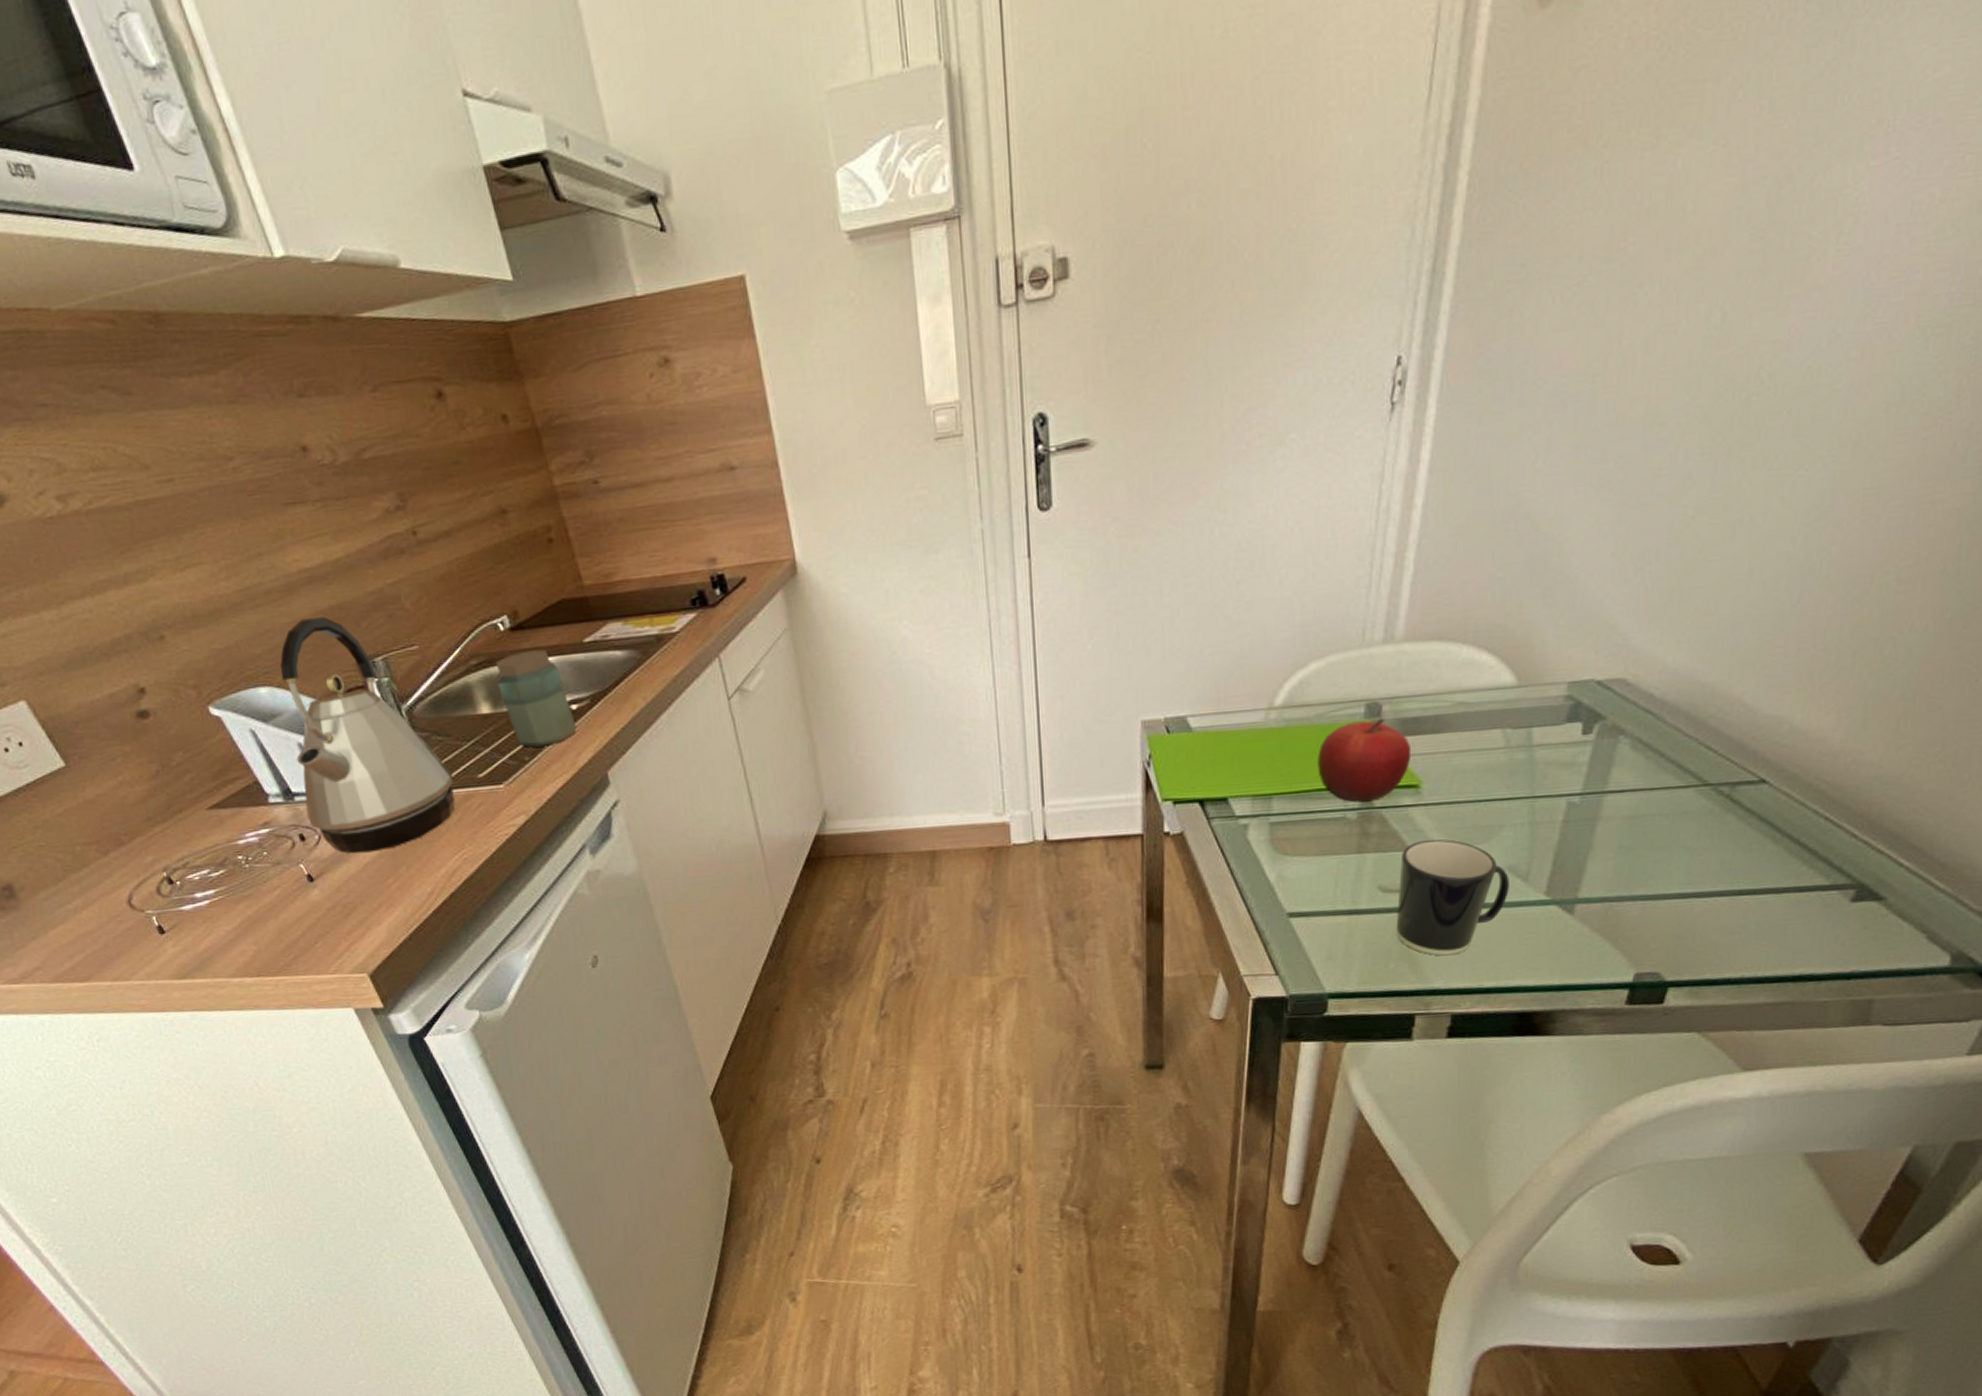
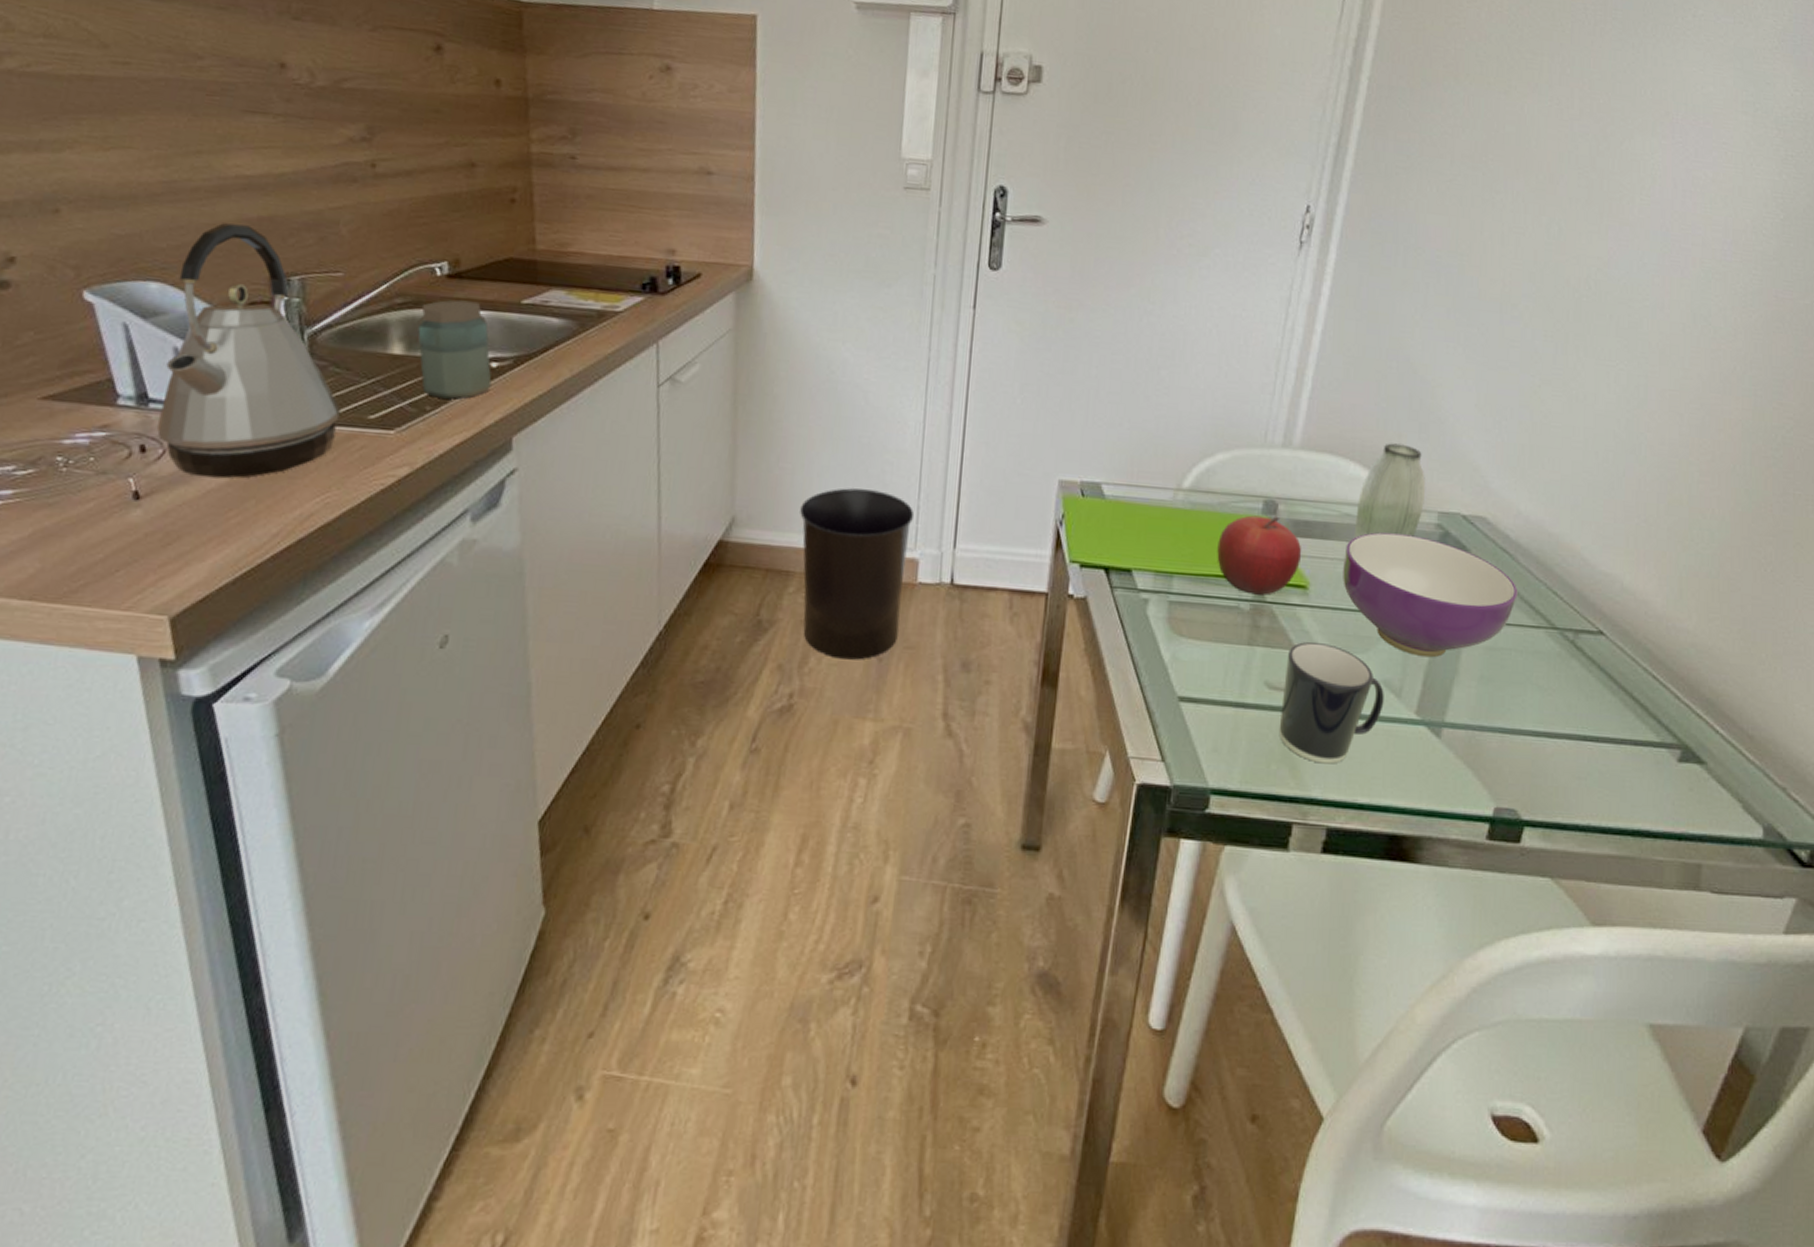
waste bin: none [886,763,1000,926] -> present [800,488,915,660]
bowl: none [1459,712,1663,837] -> present [1343,532,1518,658]
vase: none [1471,614,1552,726] -> present [1355,443,1425,538]

